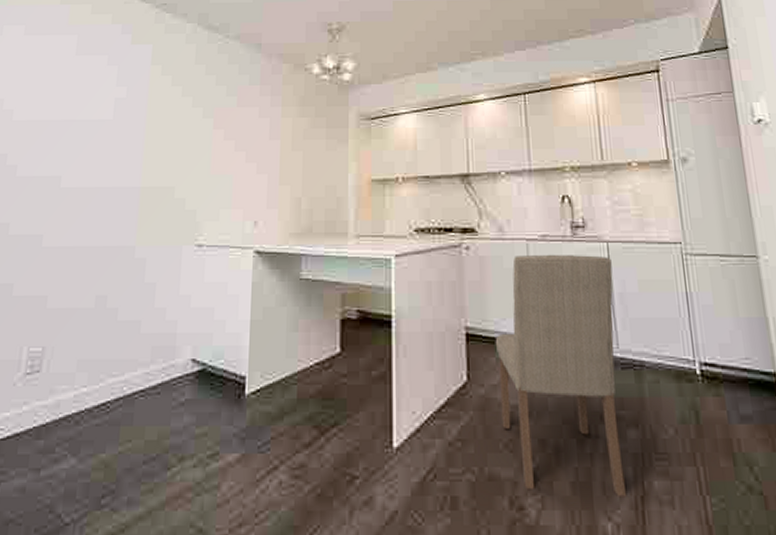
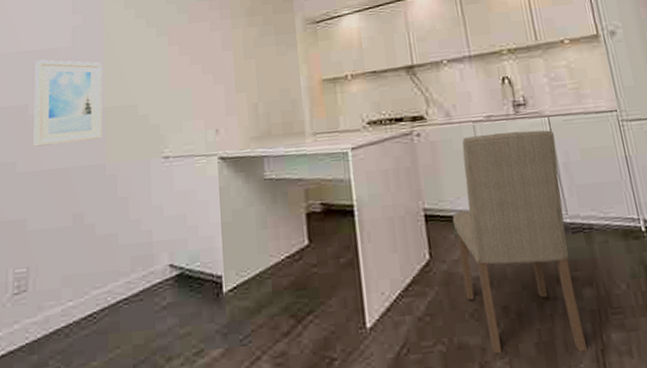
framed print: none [62,131,142,221] -> present [34,59,102,147]

